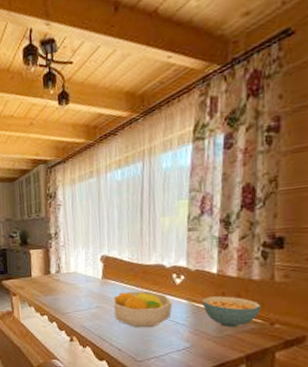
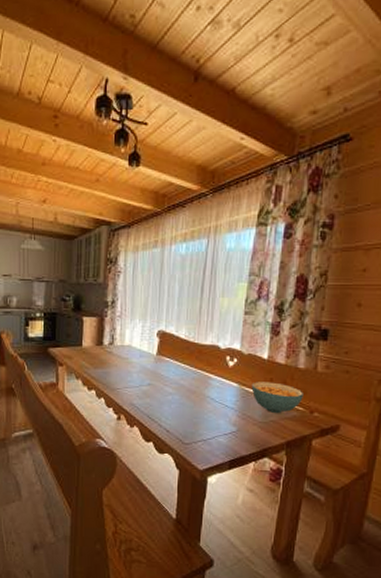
fruit bowl: present [112,291,173,327] -> none [165,371,224,409]

